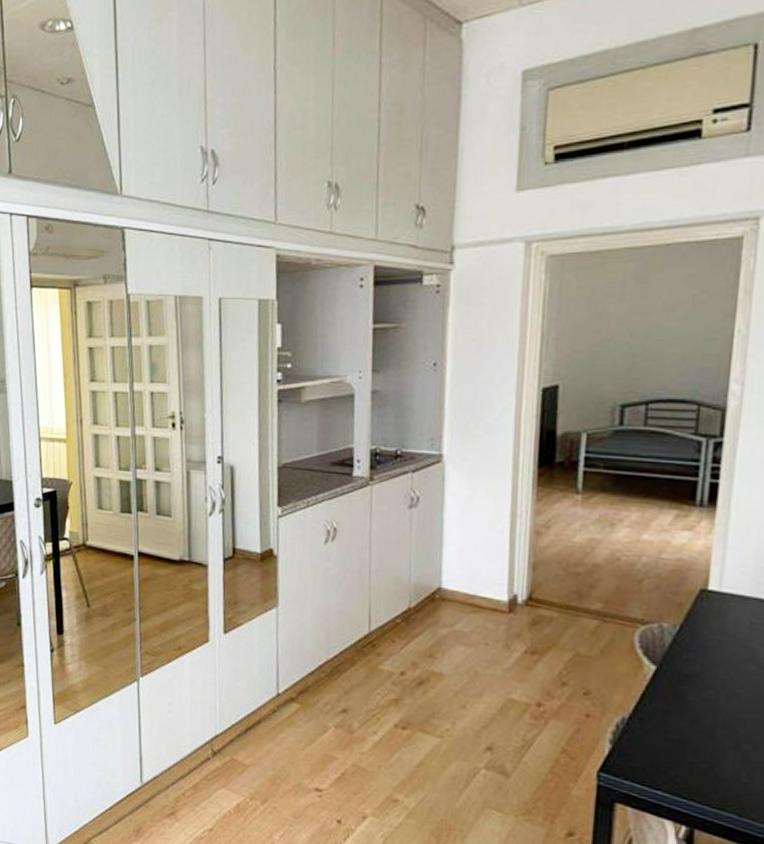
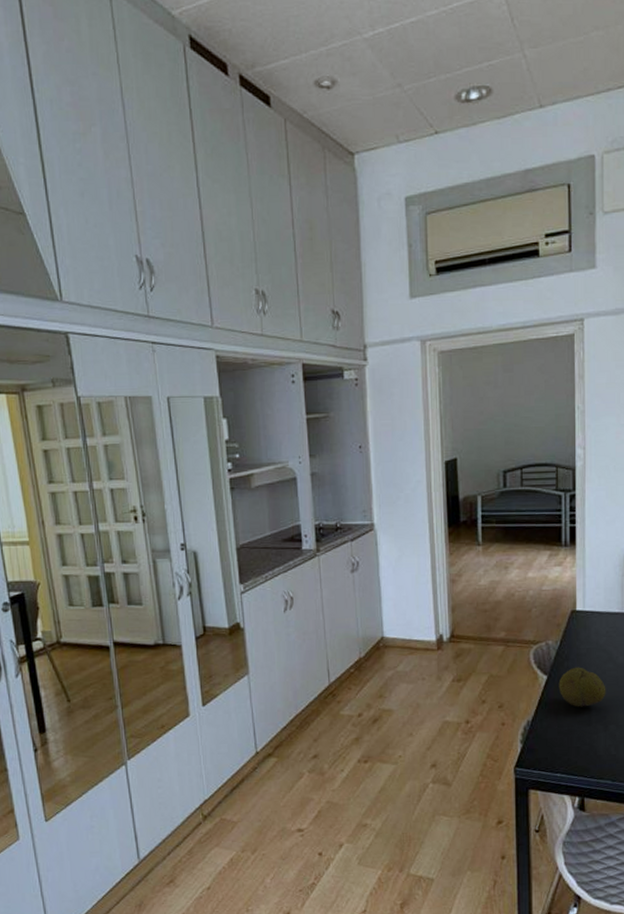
fruit: none [671,661,743,715] -> present [558,667,606,707]

